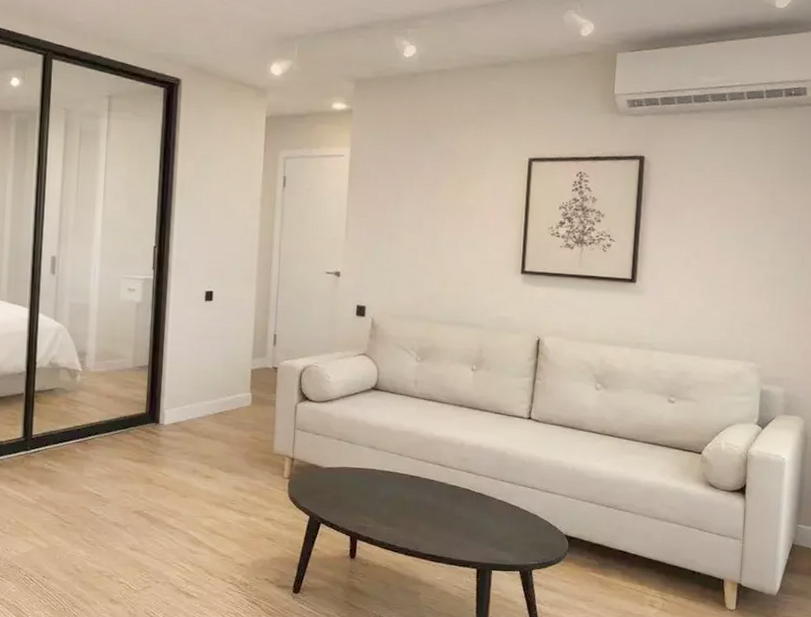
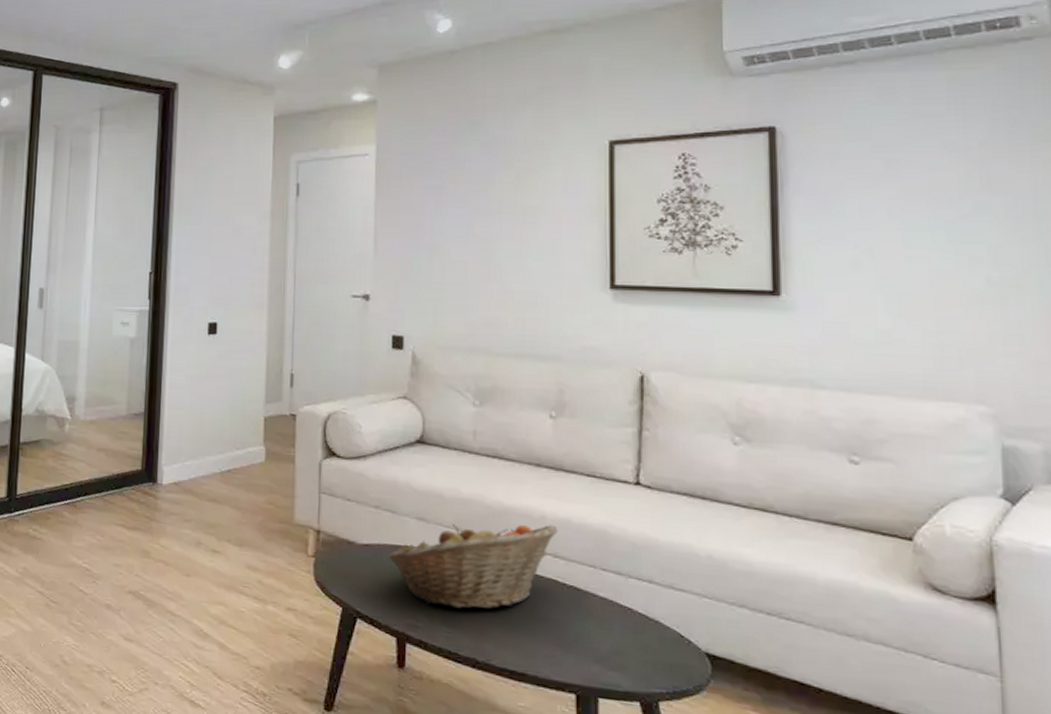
fruit basket: none [346,449,473,513] -> present [387,524,559,610]

